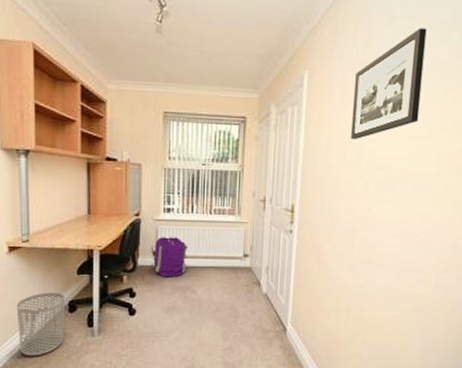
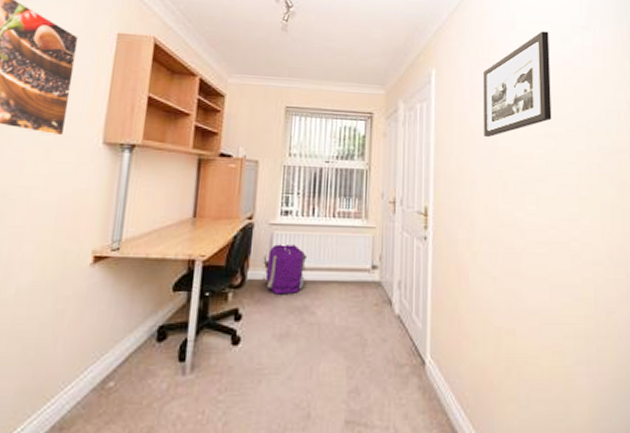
waste bin: present [16,292,66,356] -> none [87,315,155,405]

